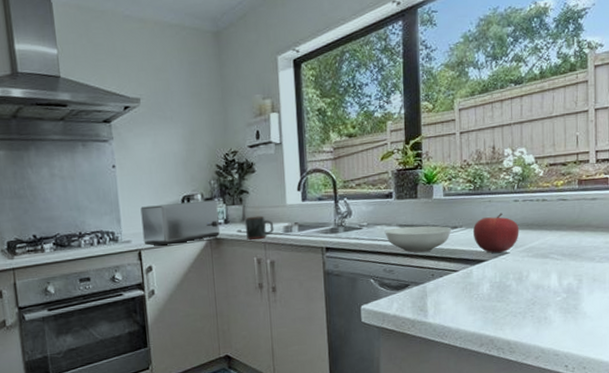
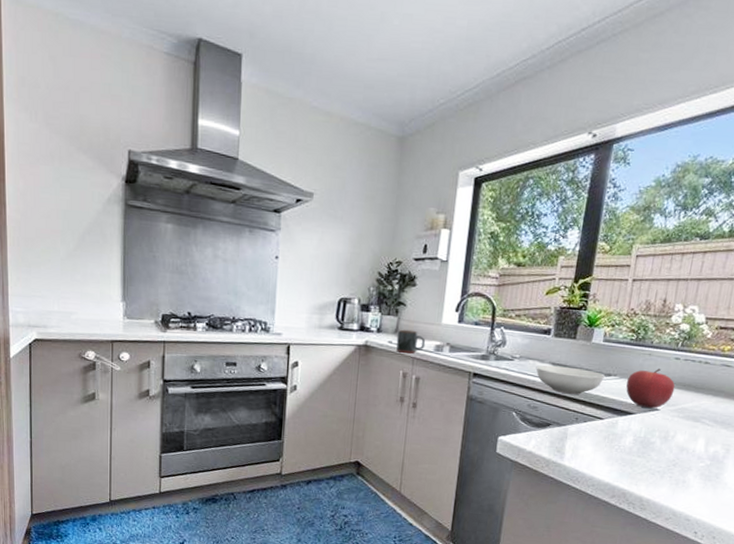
toaster: present [140,199,220,246] -> none [294,302,373,345]

